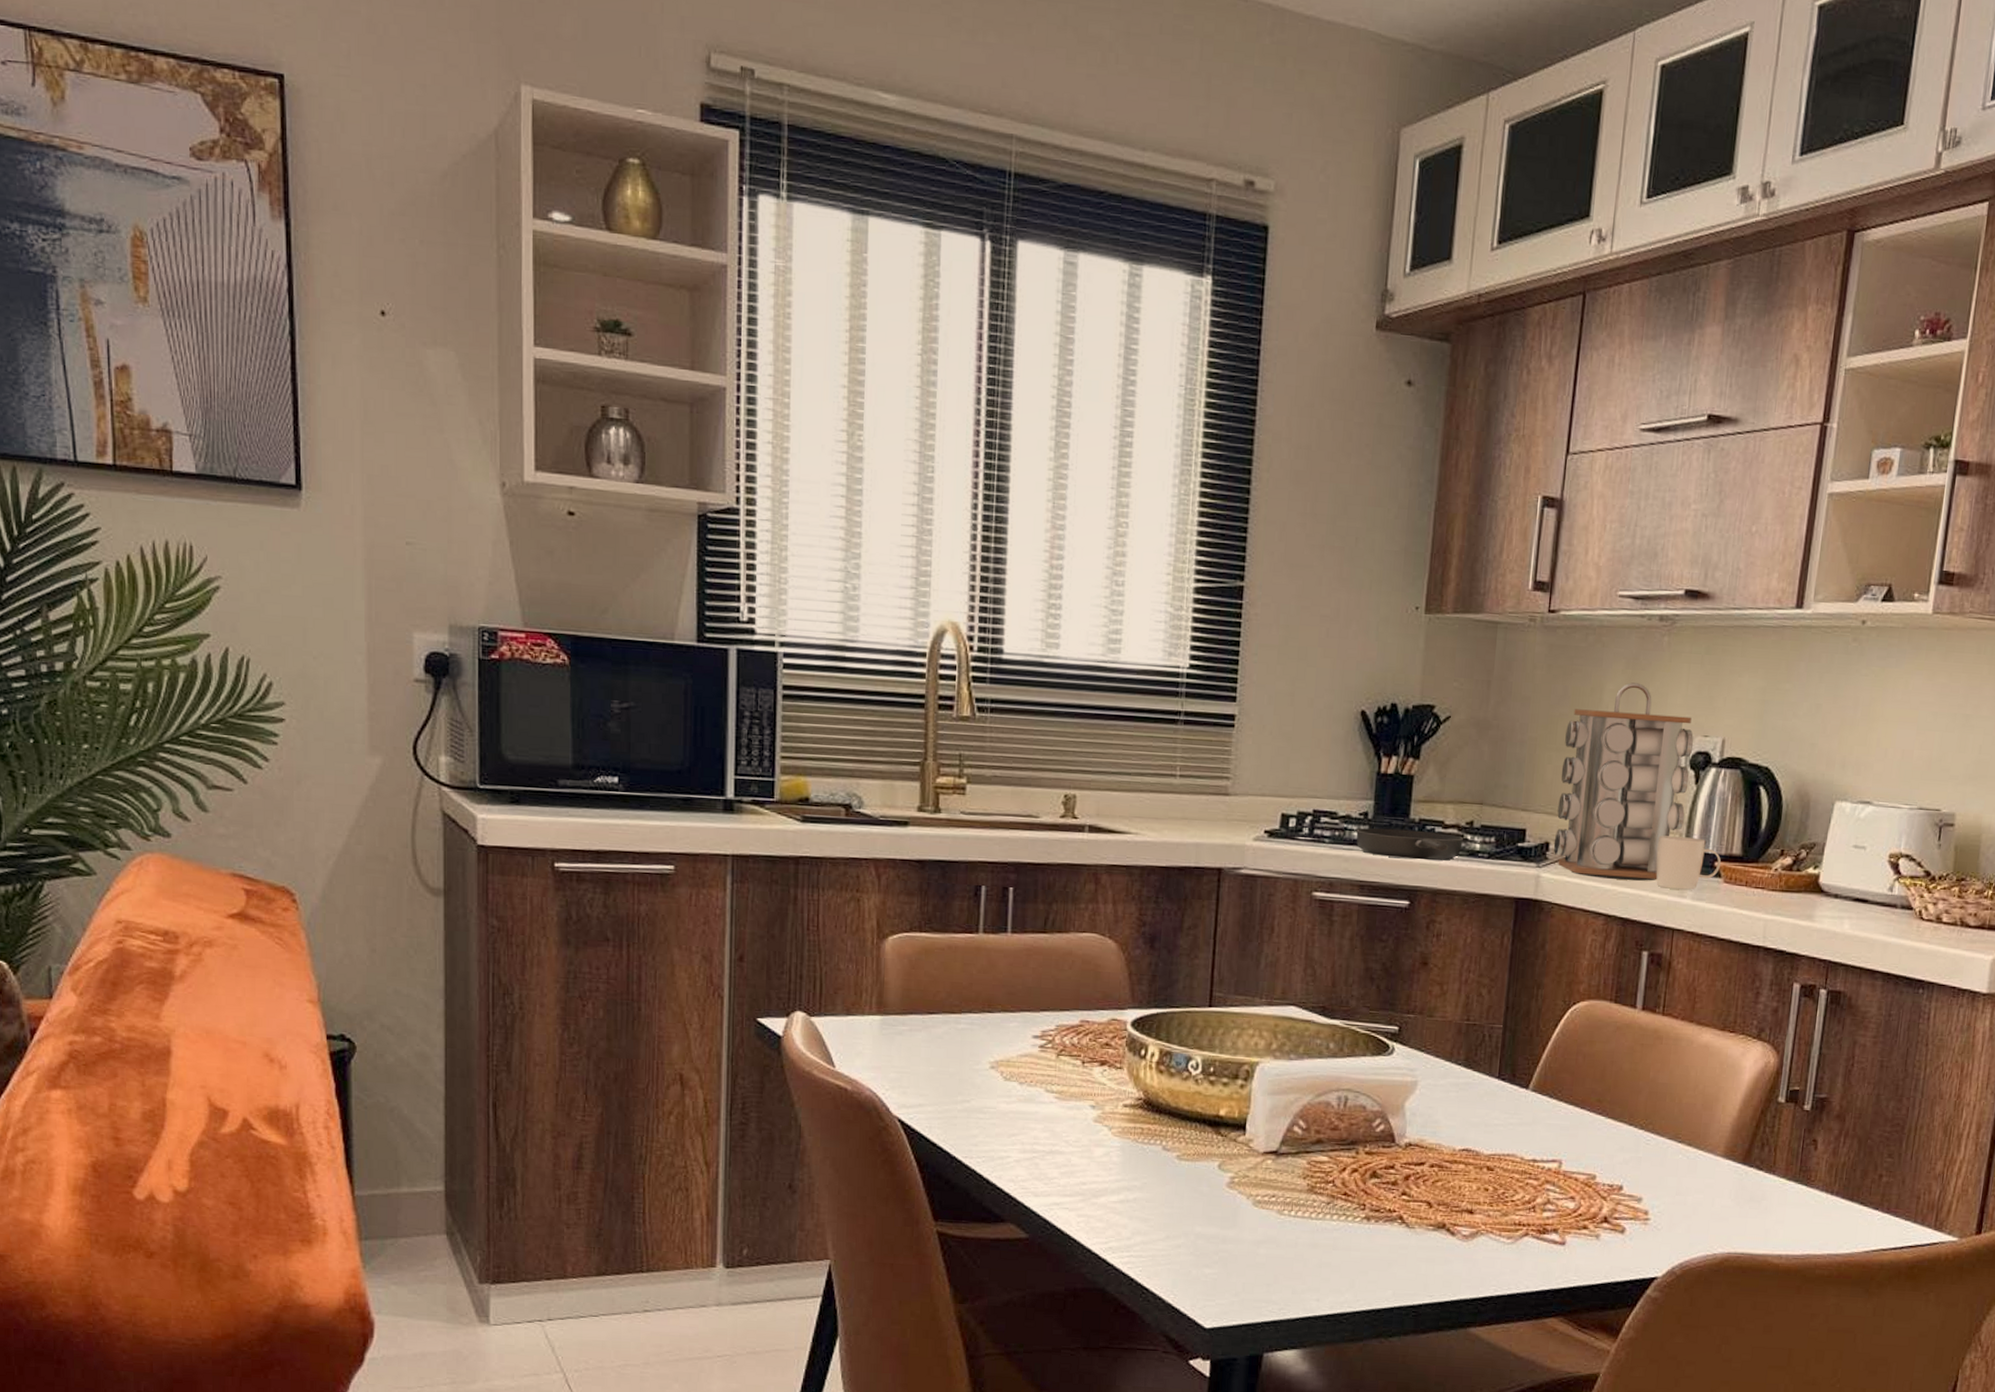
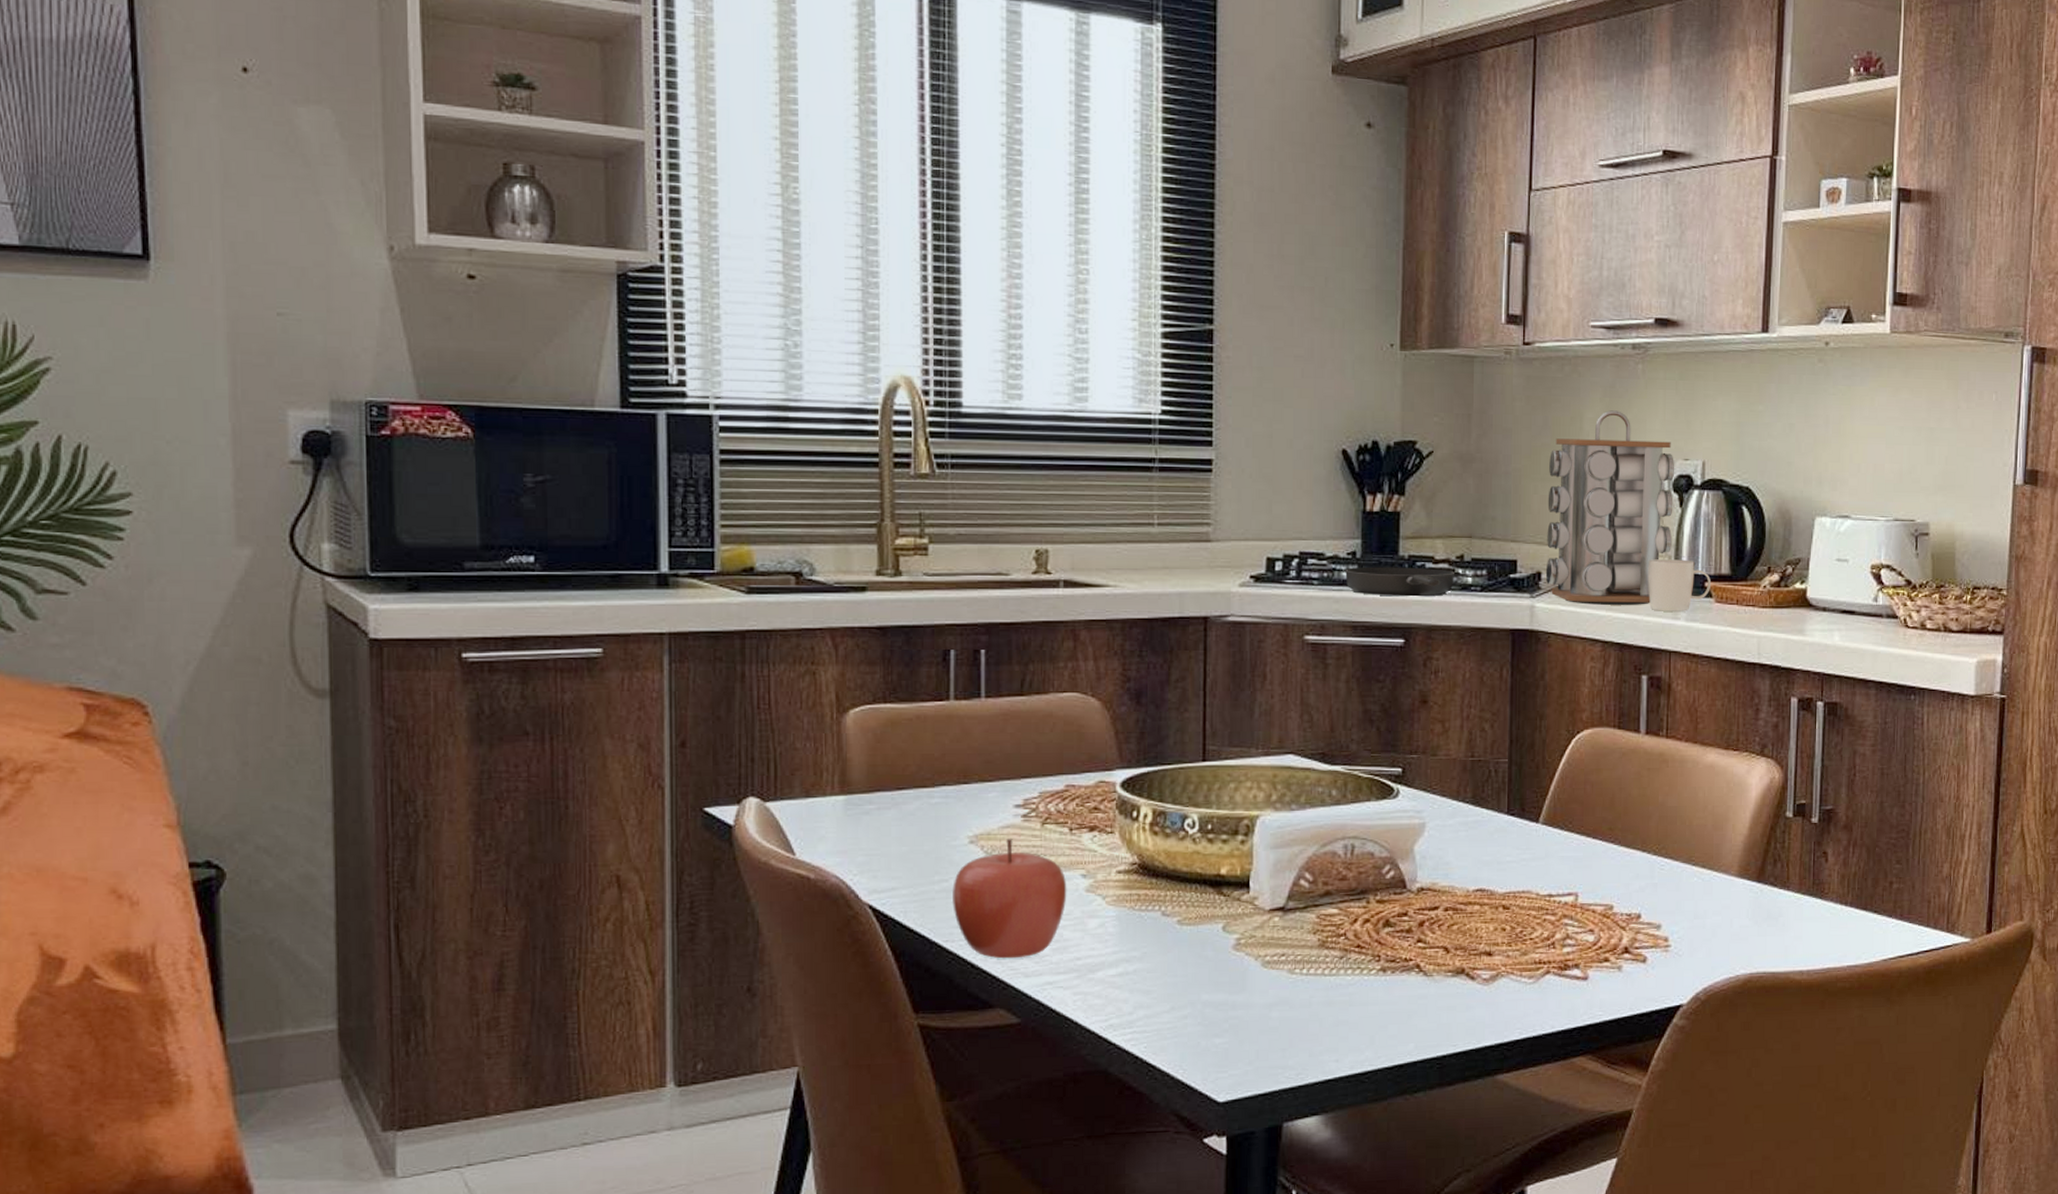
fruit: none [973,1066,1077,1179] -> present [953,838,1067,959]

